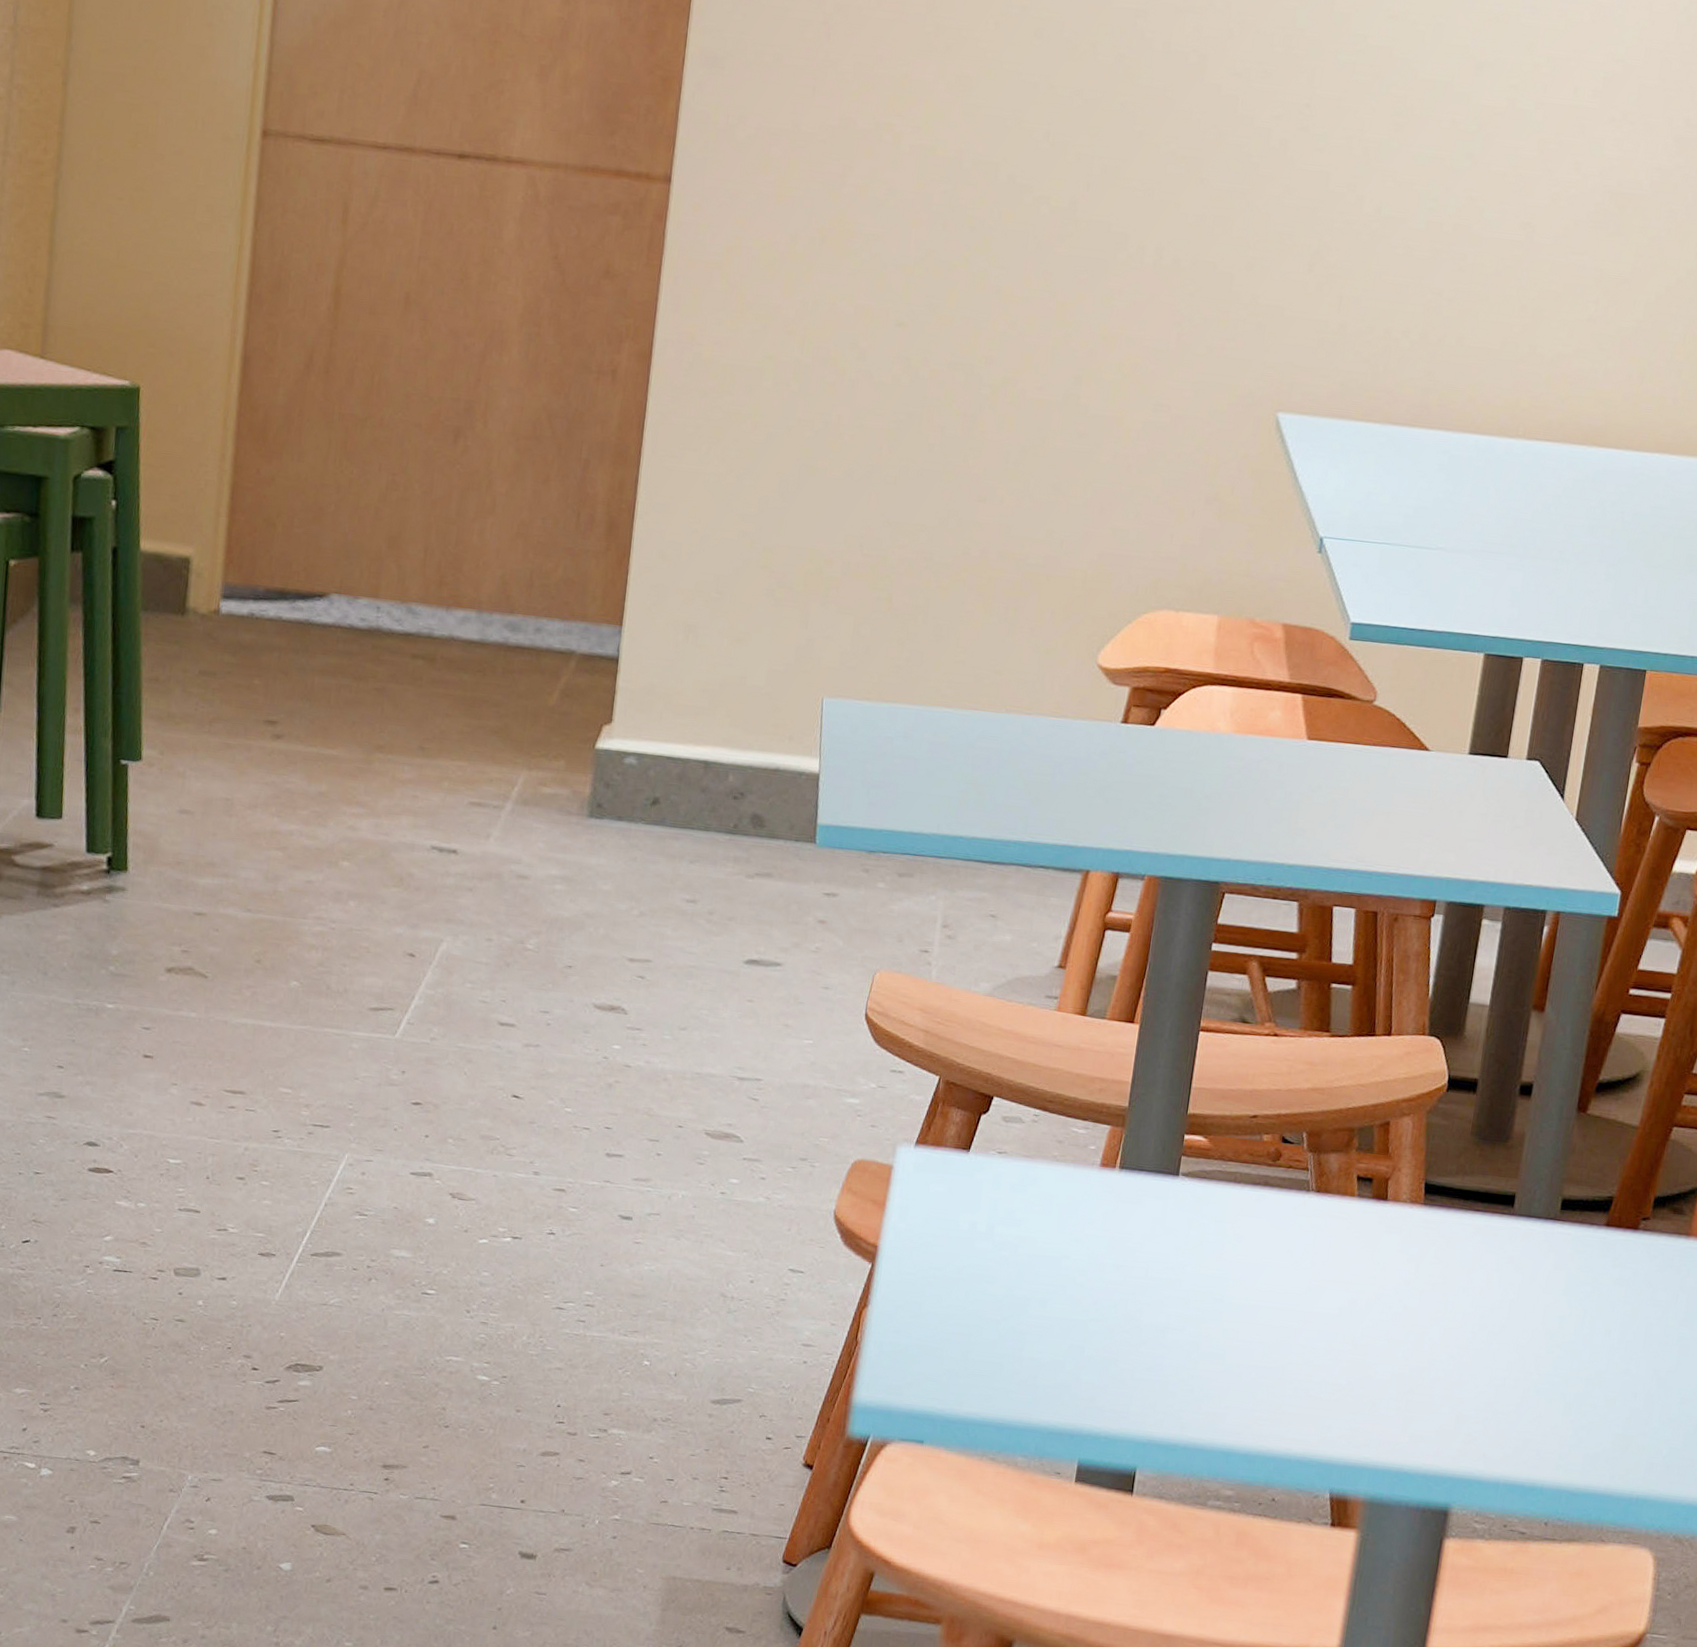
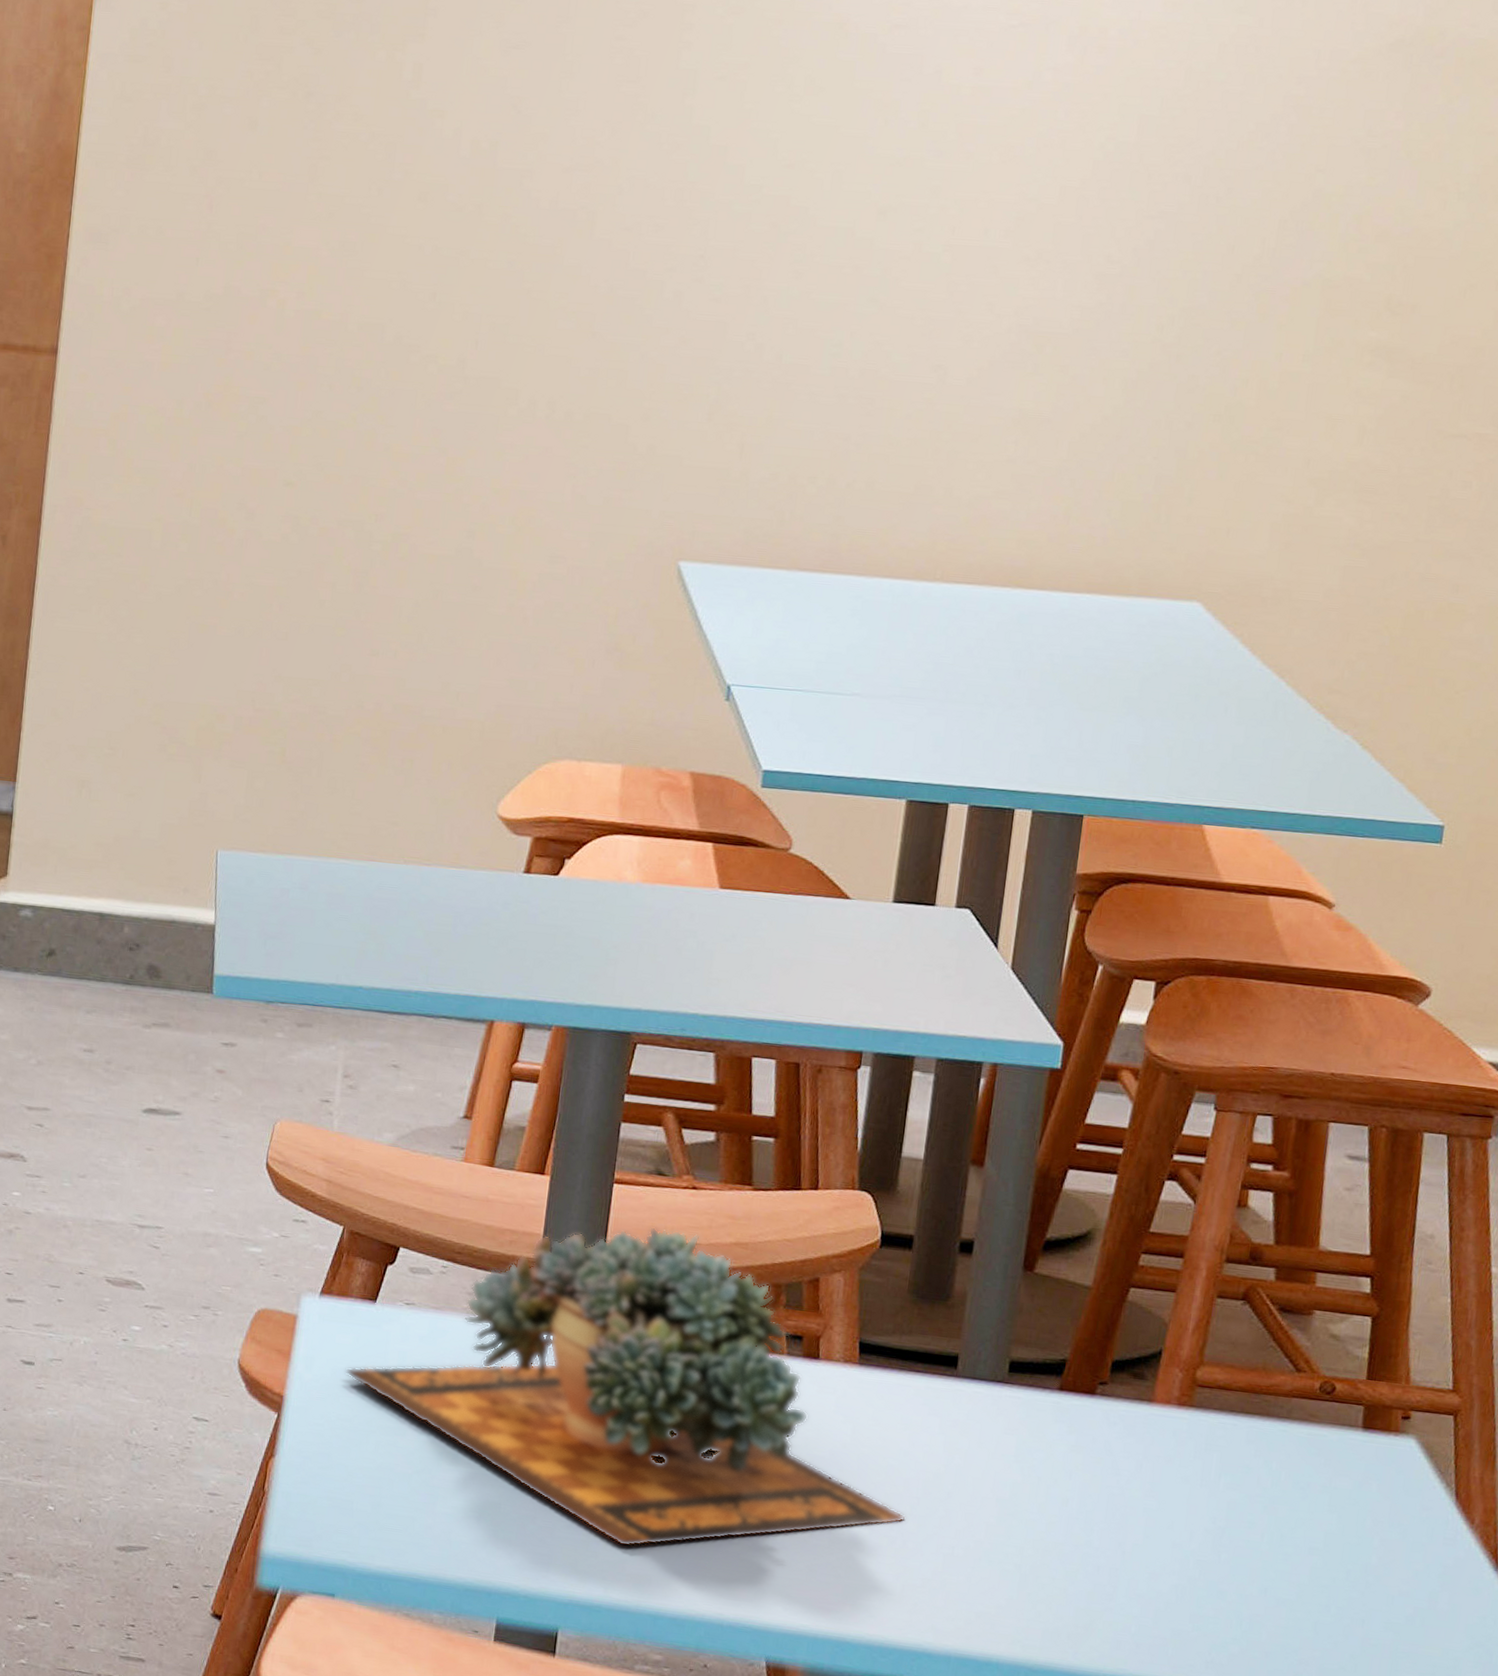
succulent plant: none [938,1074,1463,1387] -> present [345,1227,906,1547]

